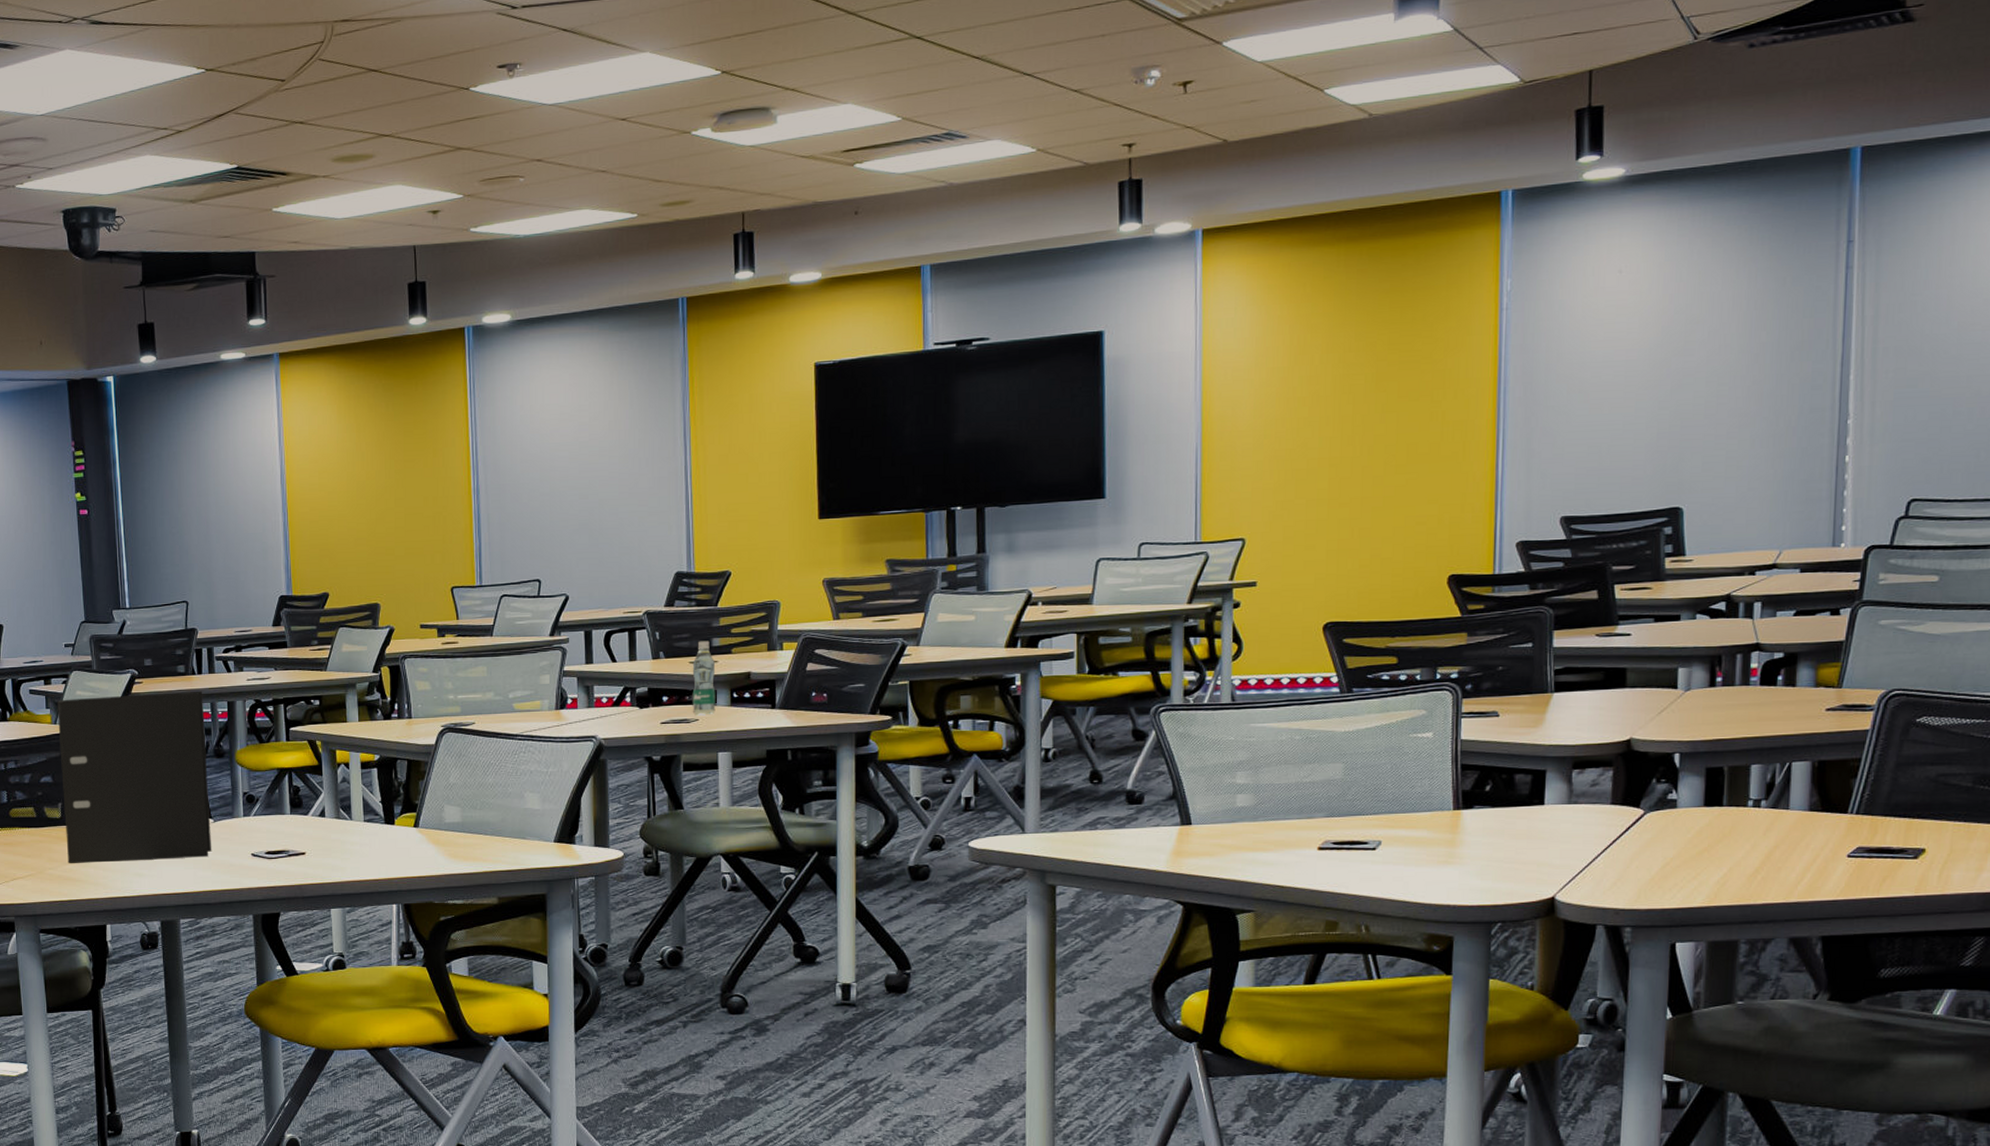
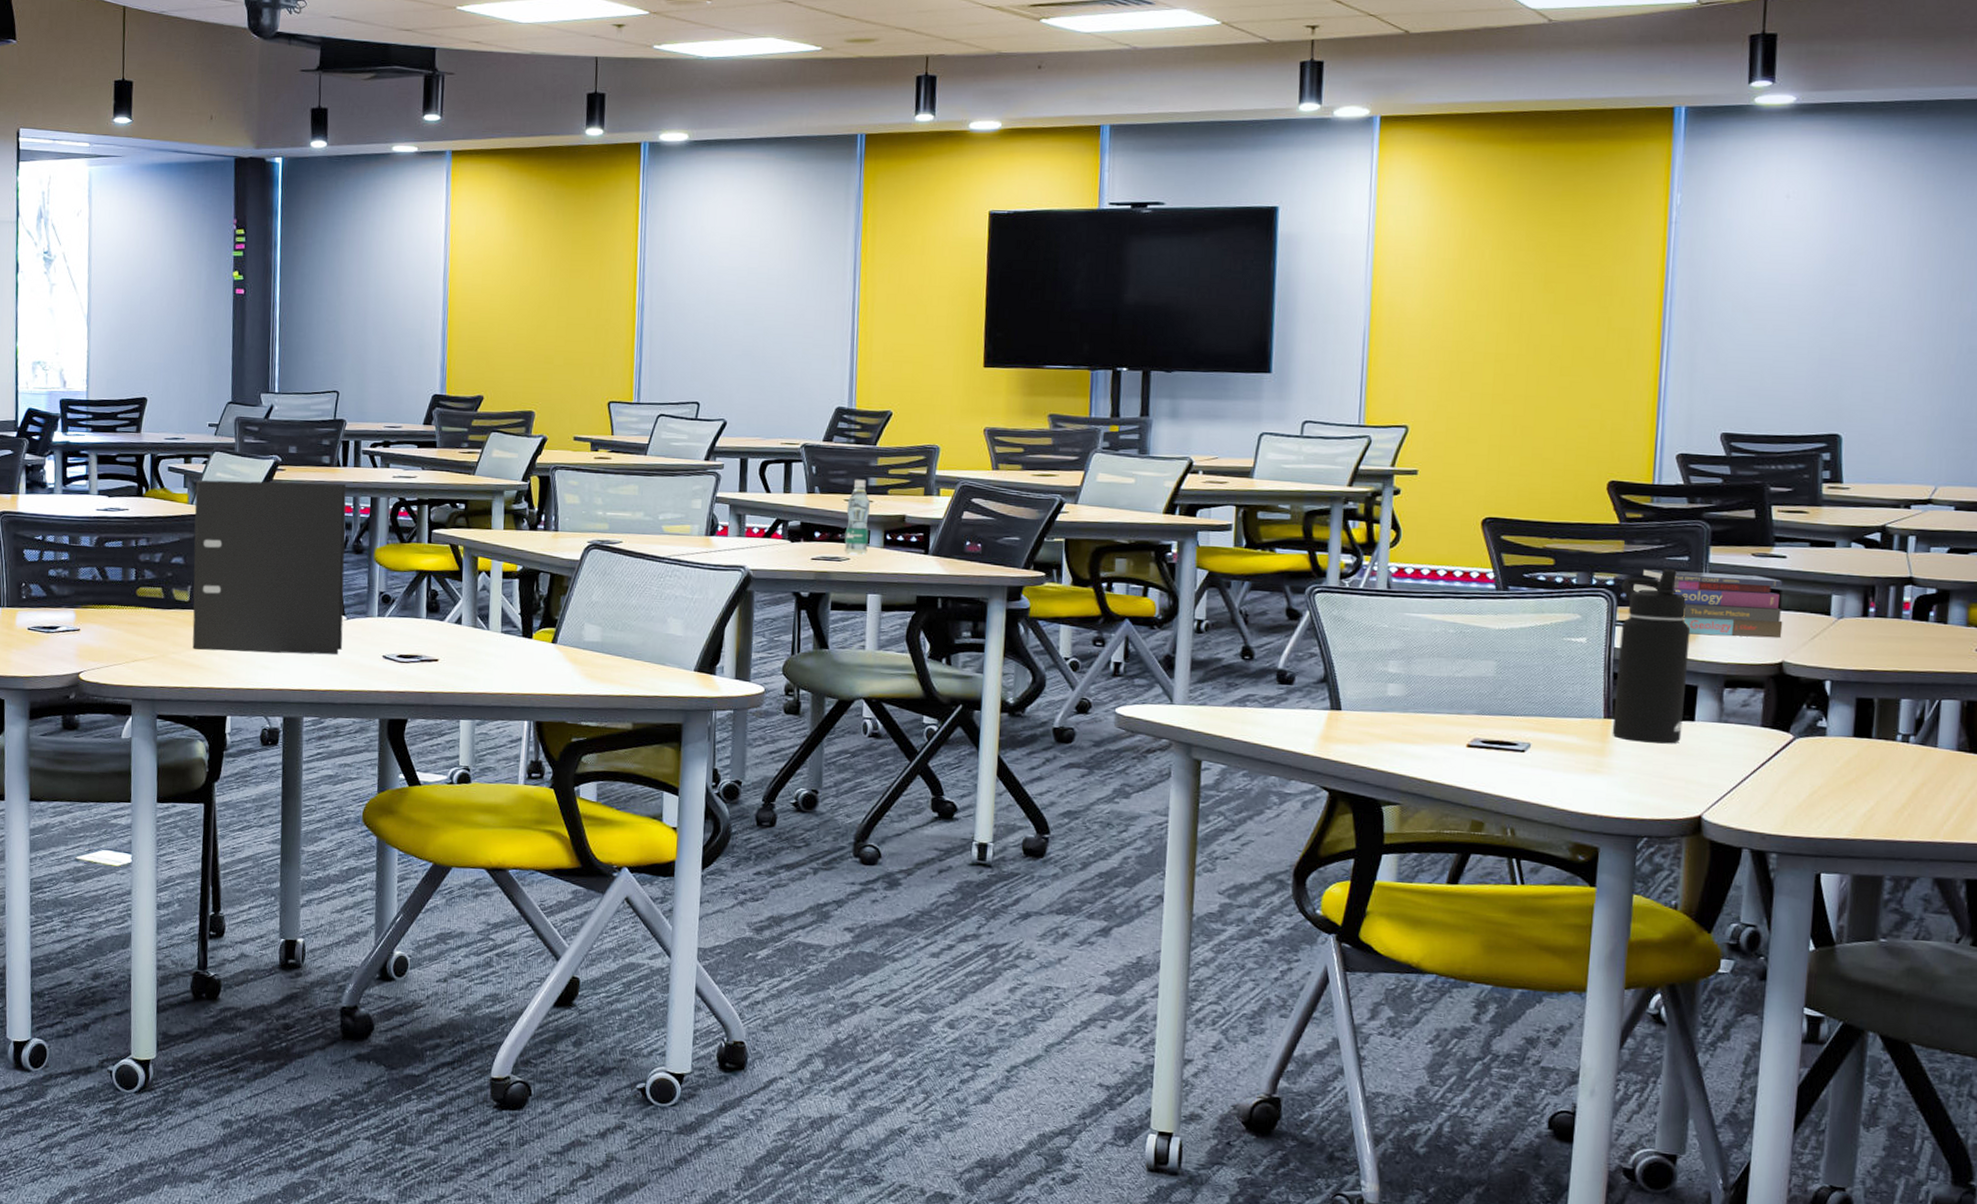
water bottle: none [1462,657,1537,830] -> present [1612,569,1691,744]
books: none [1478,655,1630,720] -> present [1634,569,1783,638]

